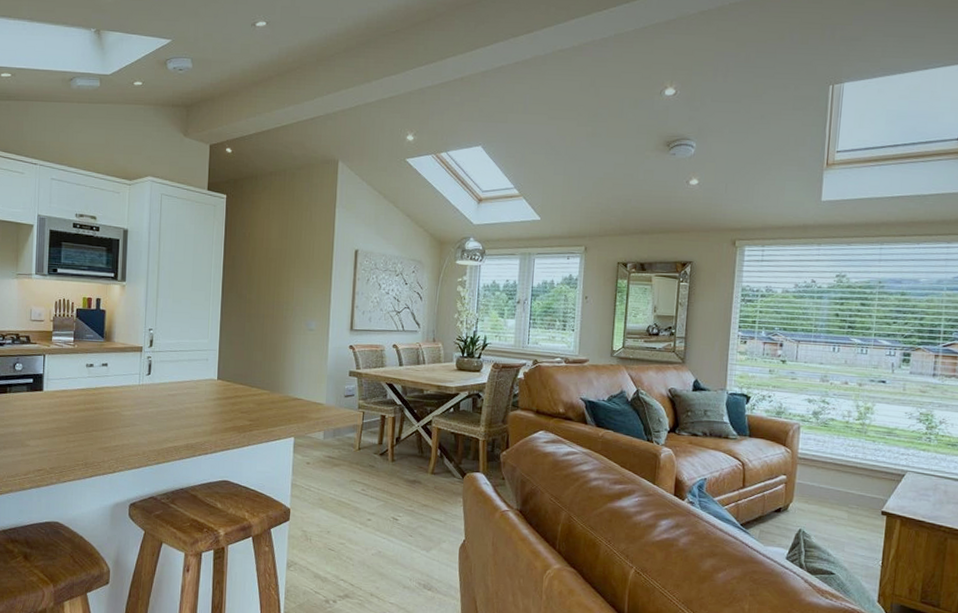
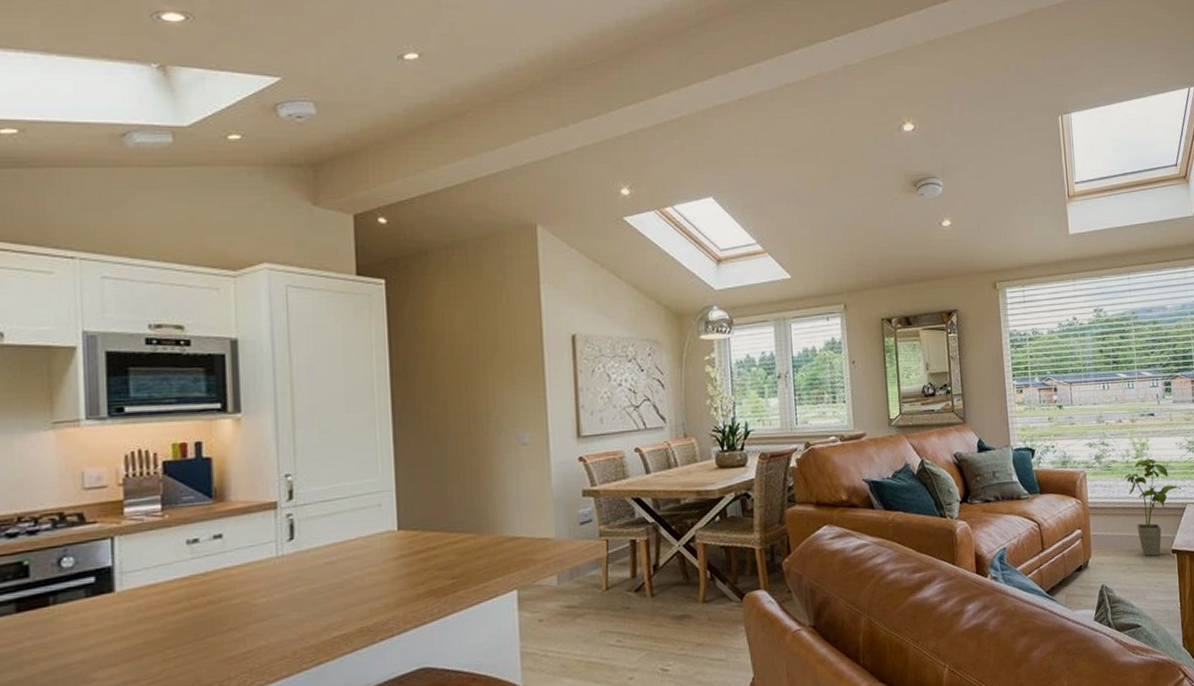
house plant: none [840,422,904,514] -> present [1123,458,1182,557]

